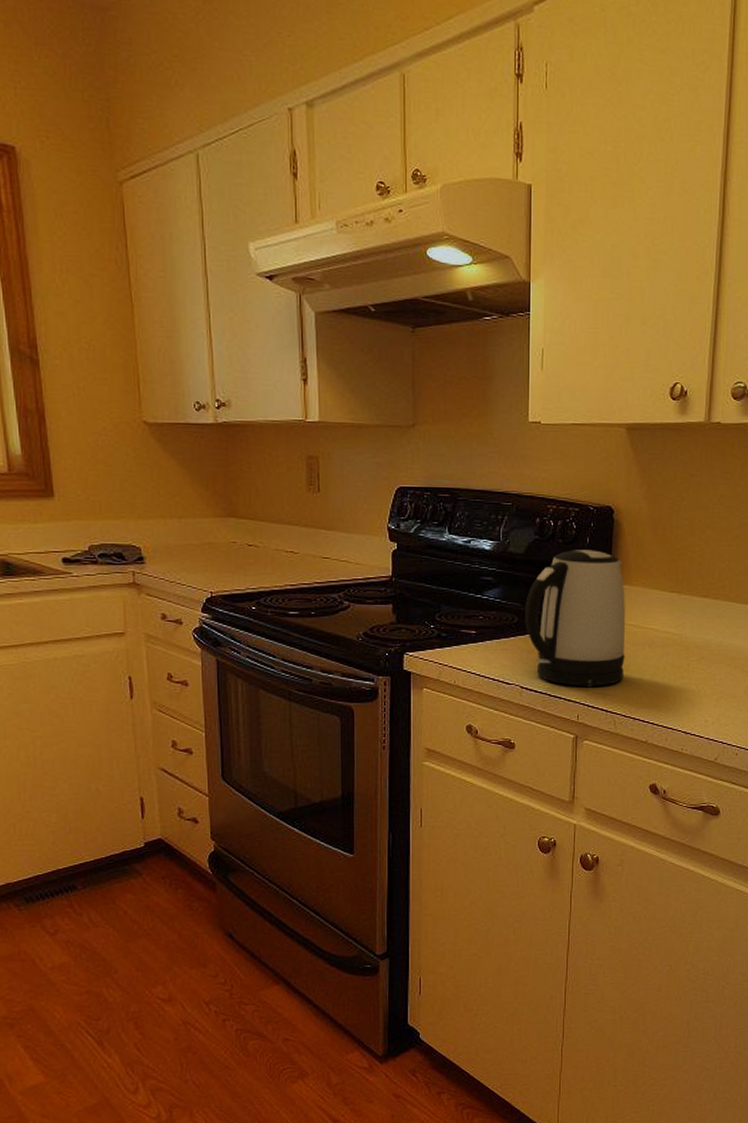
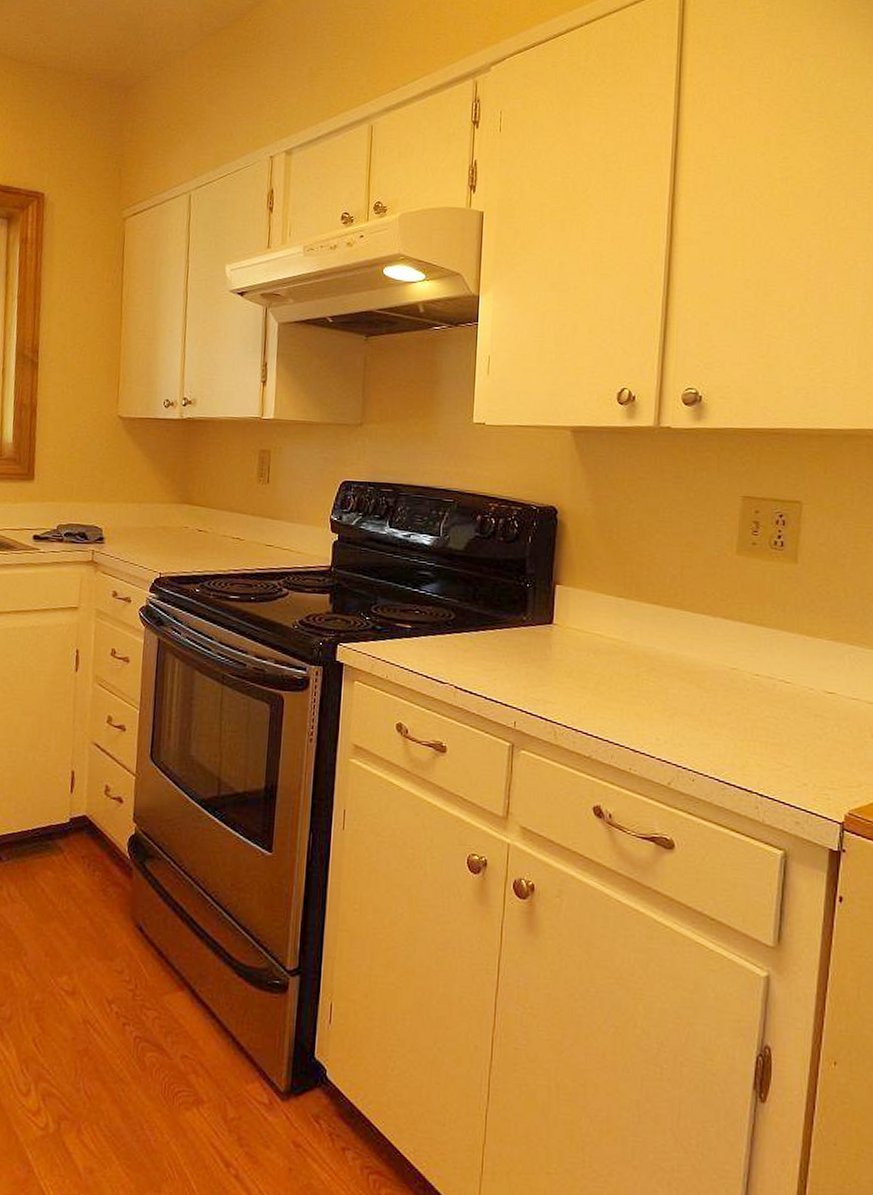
kettle: present [525,550,626,686] -> none [462,548,569,692]

